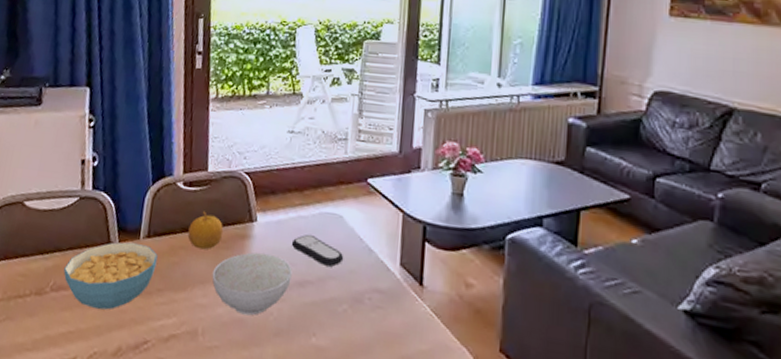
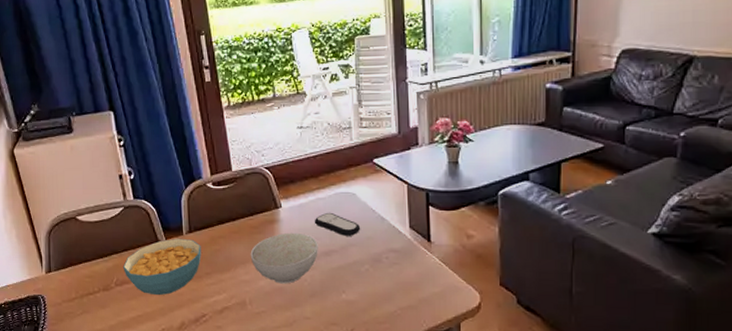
fruit: present [187,211,224,250] -> none [223,204,254,237]

